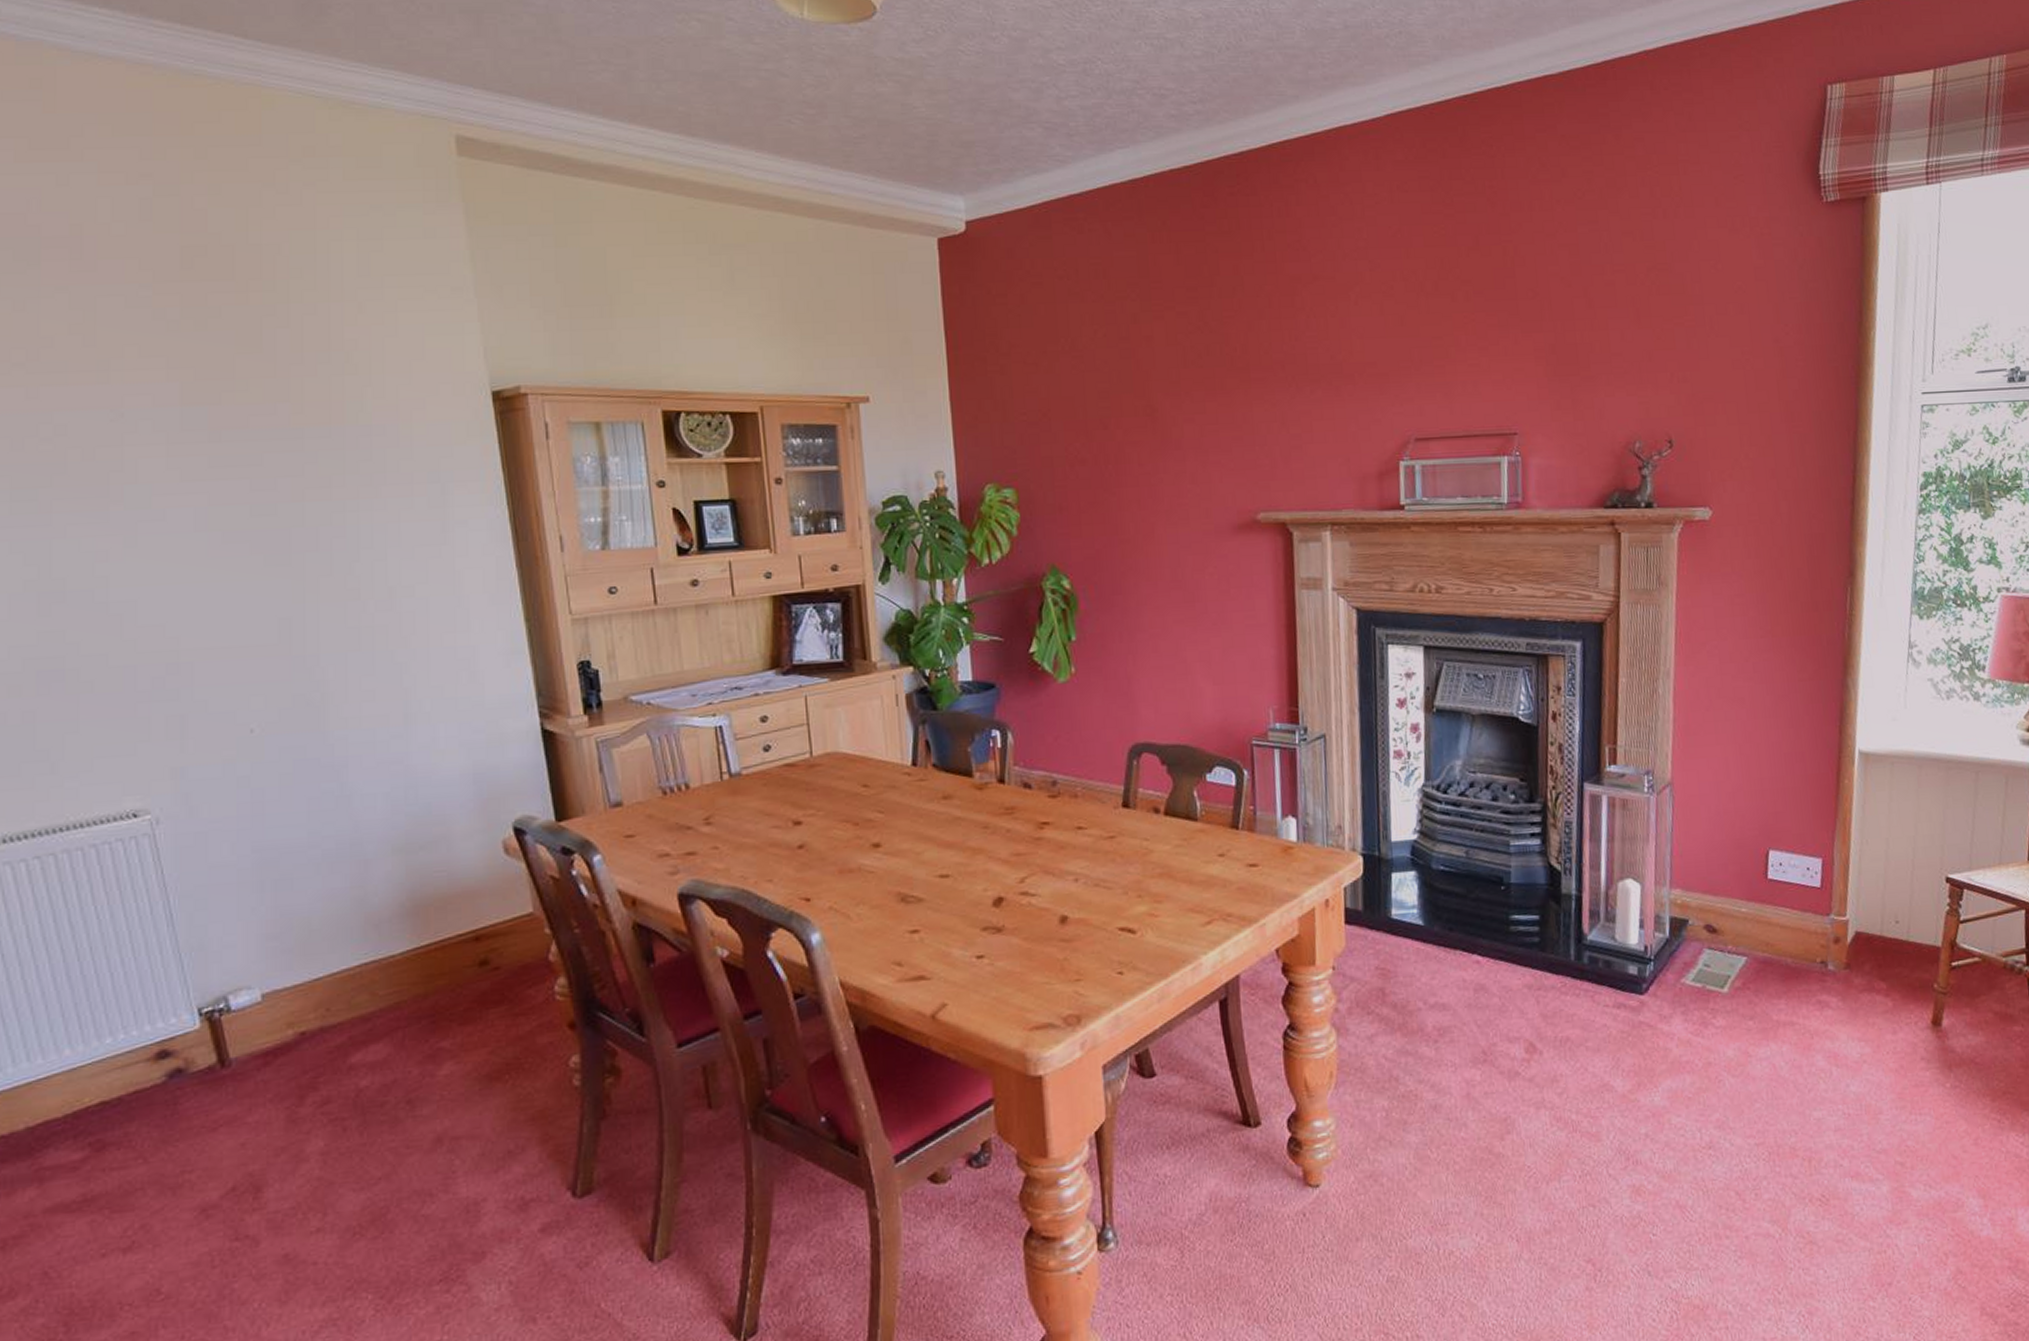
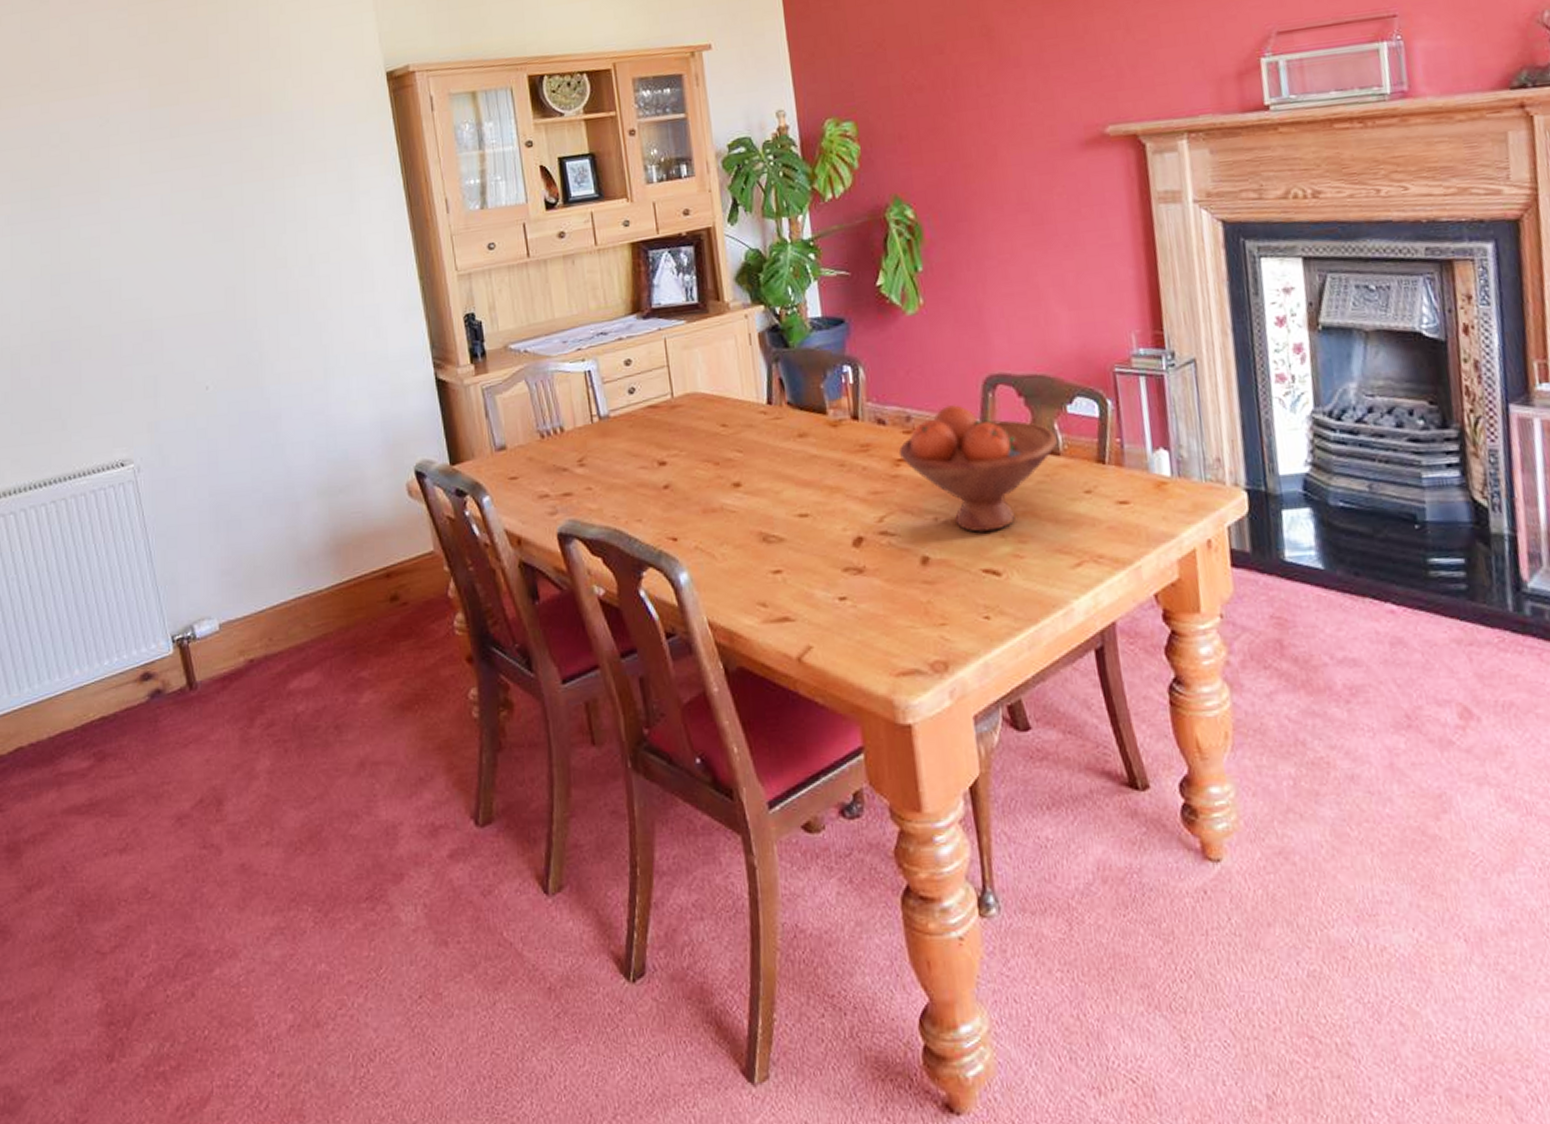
fruit bowl: none [1043,770,1197,893] -> present [898,404,1059,532]

